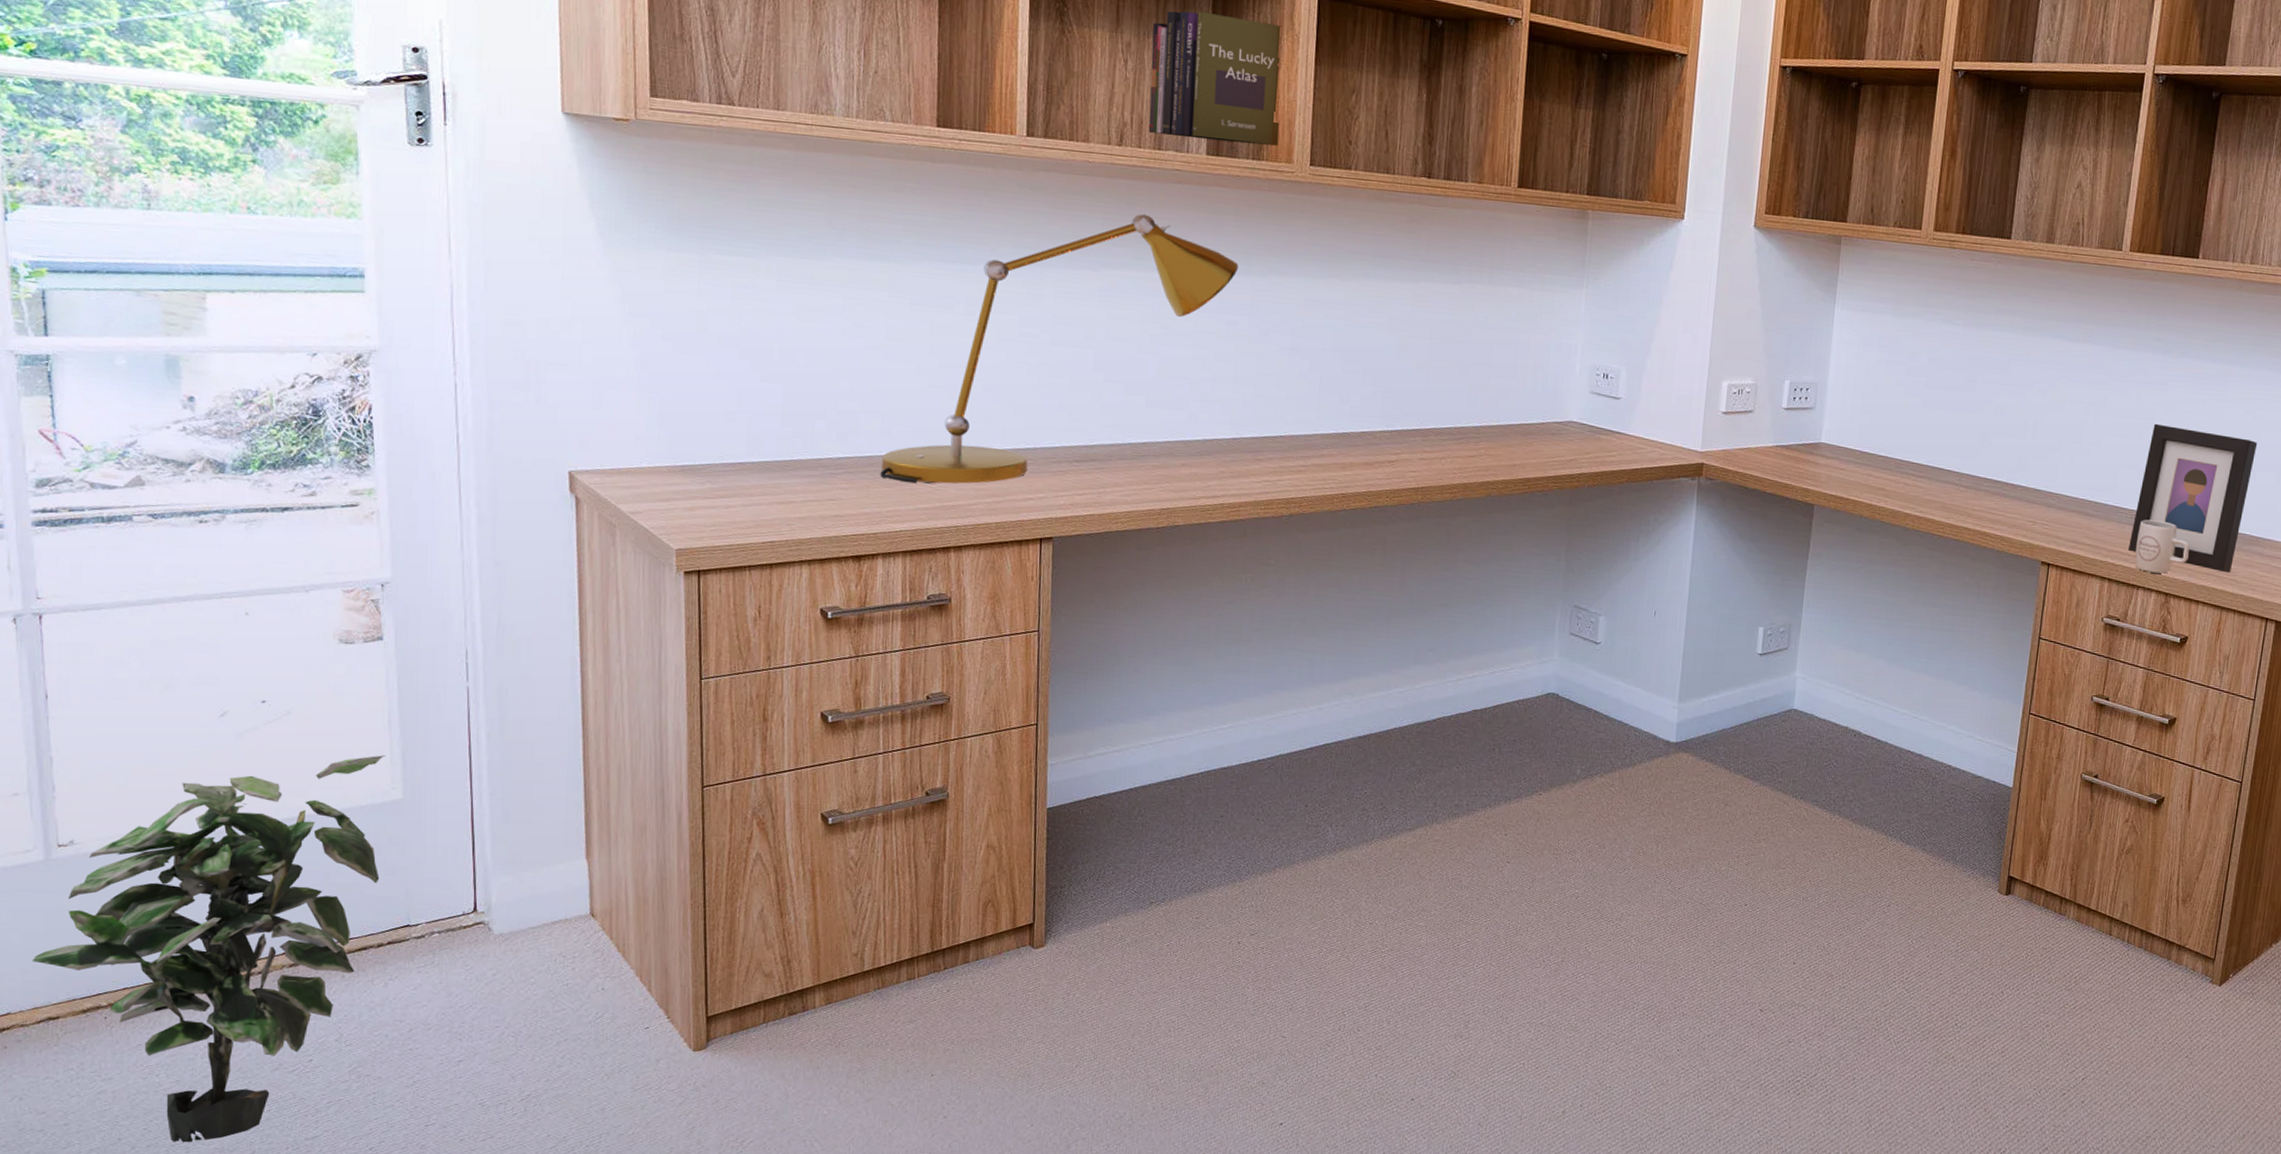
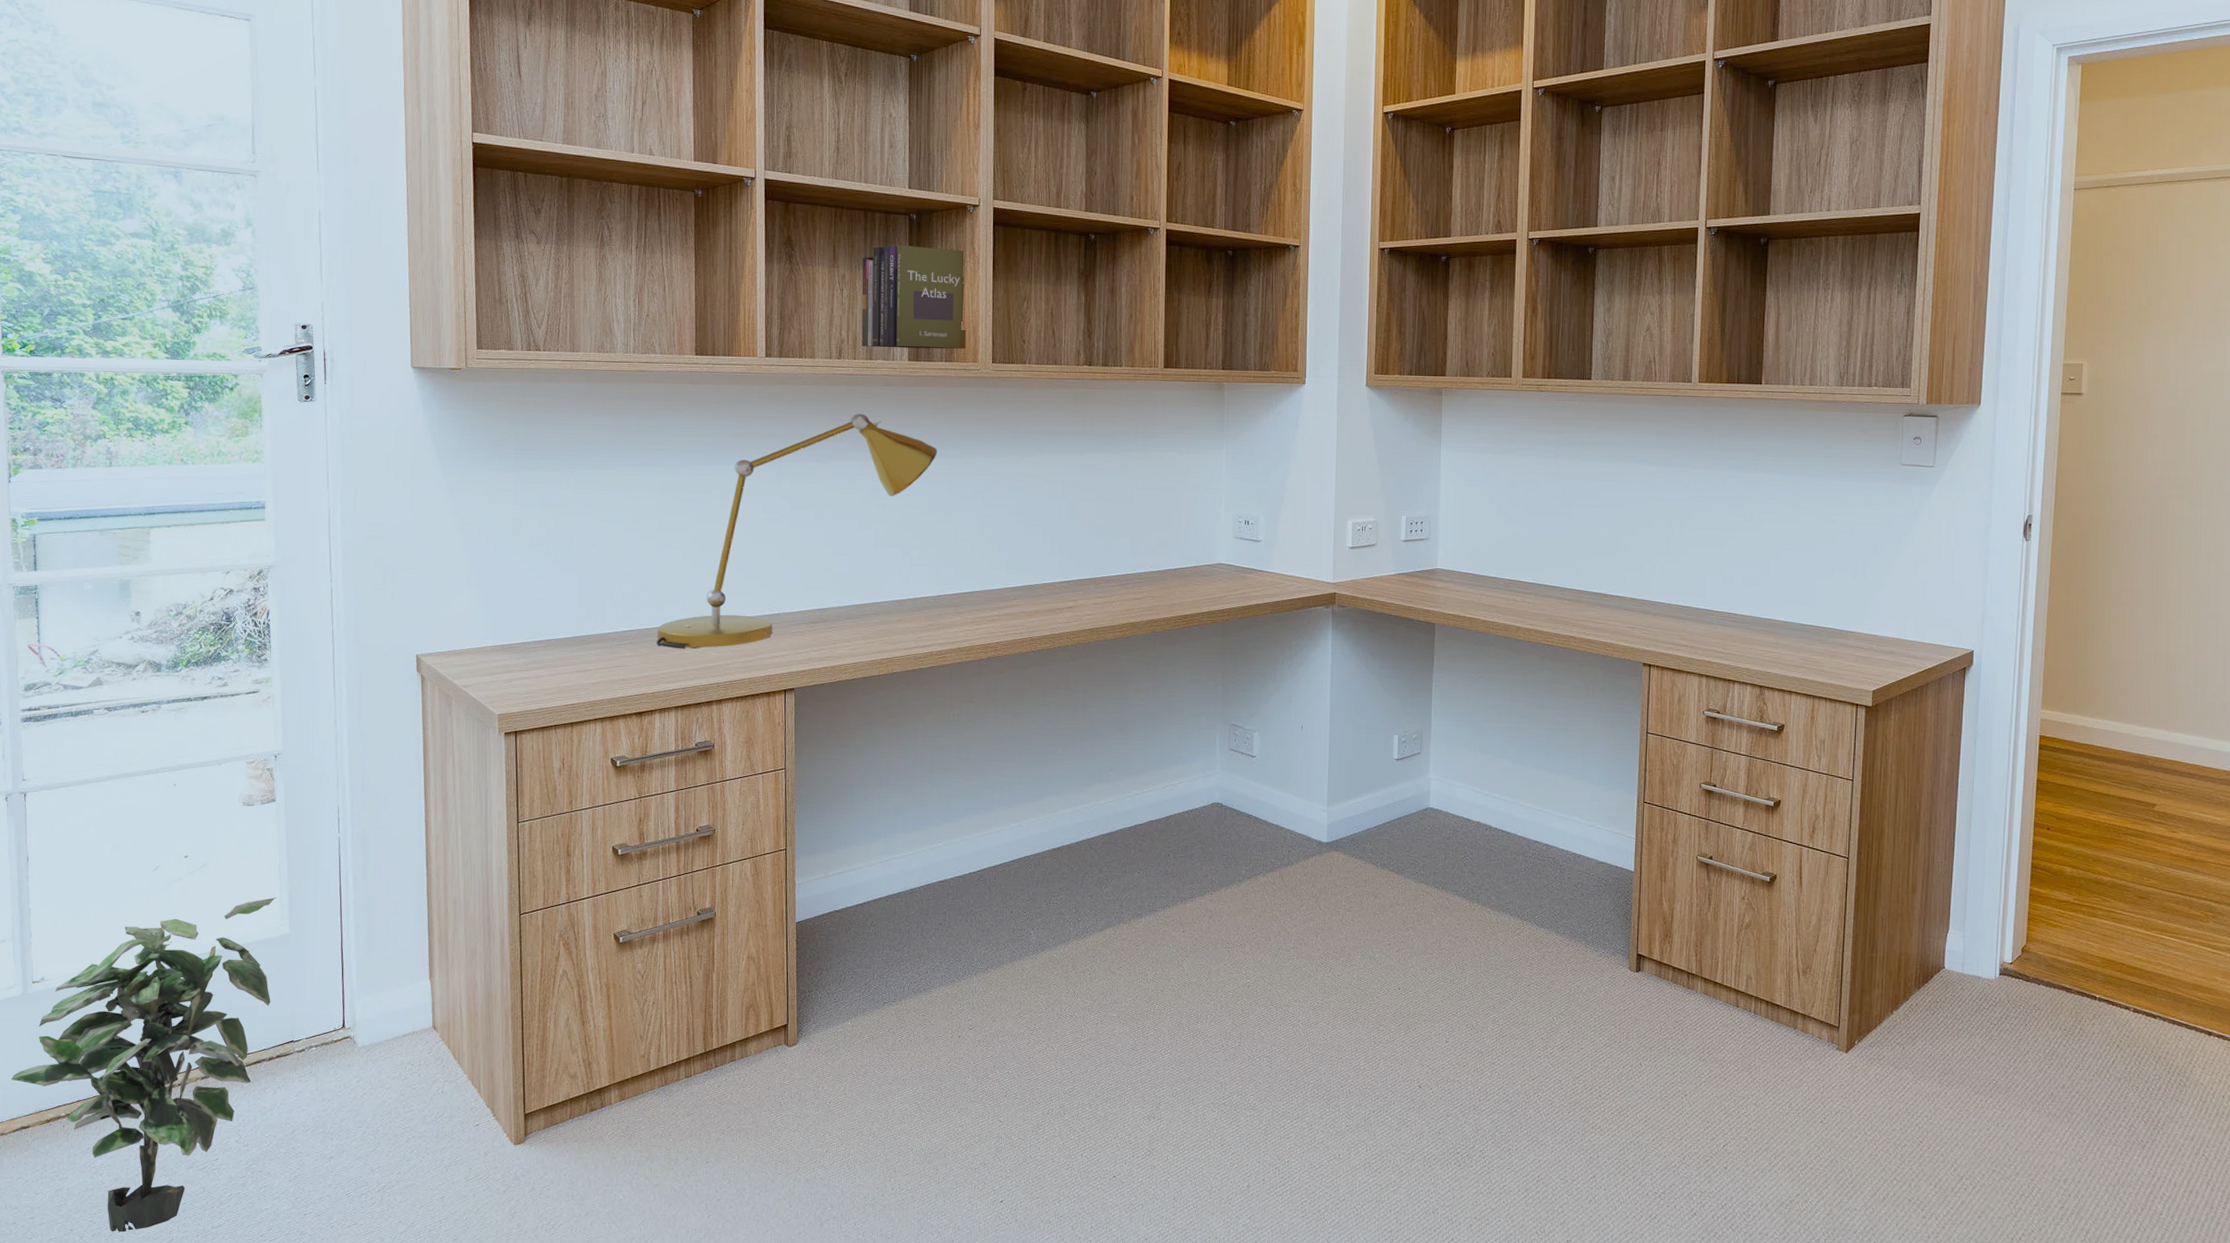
picture frame: present [2128,423,2258,573] -> none [1722,533,1833,665]
mug: present [2135,519,2190,574] -> none [1728,620,1778,668]

